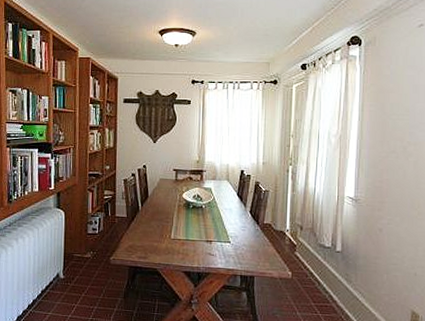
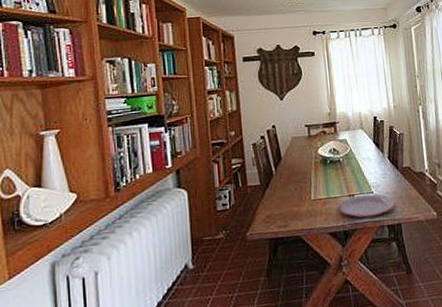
plate: none [194,243,252,265] -> present [337,194,396,218]

